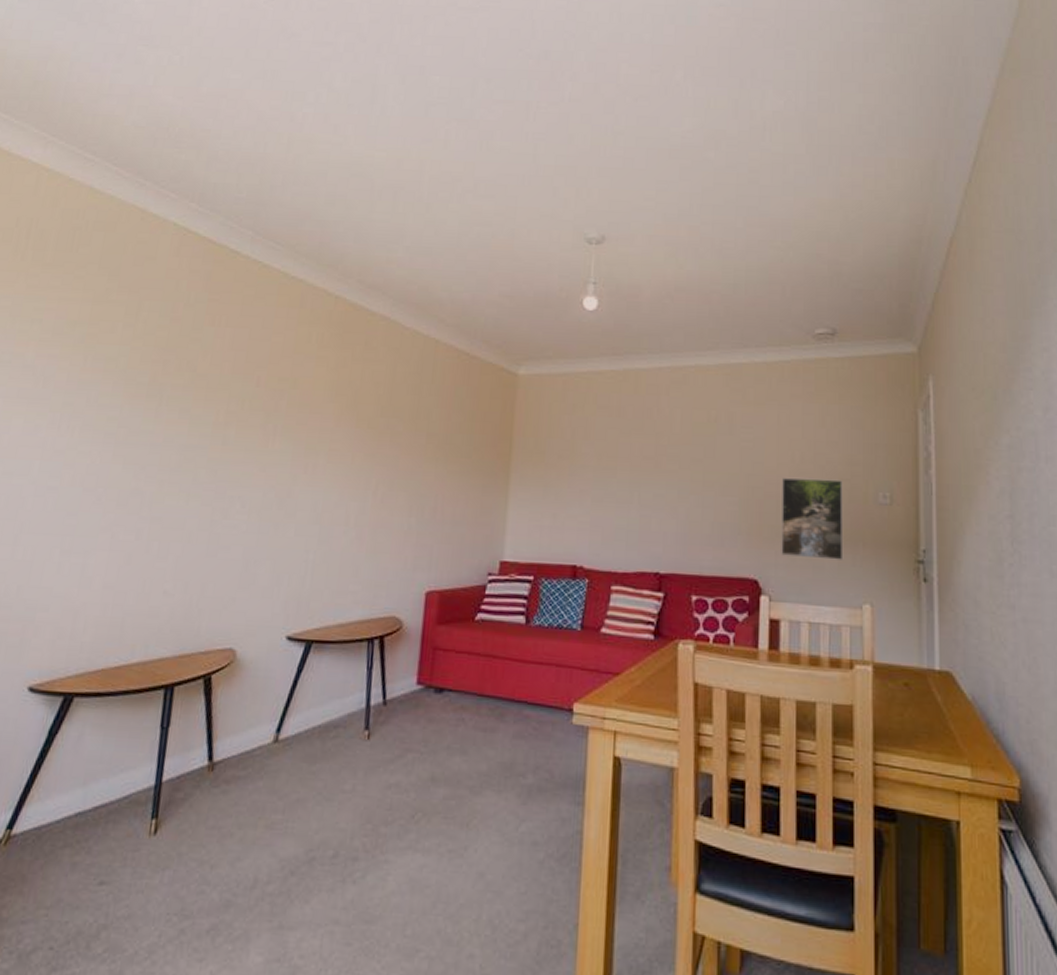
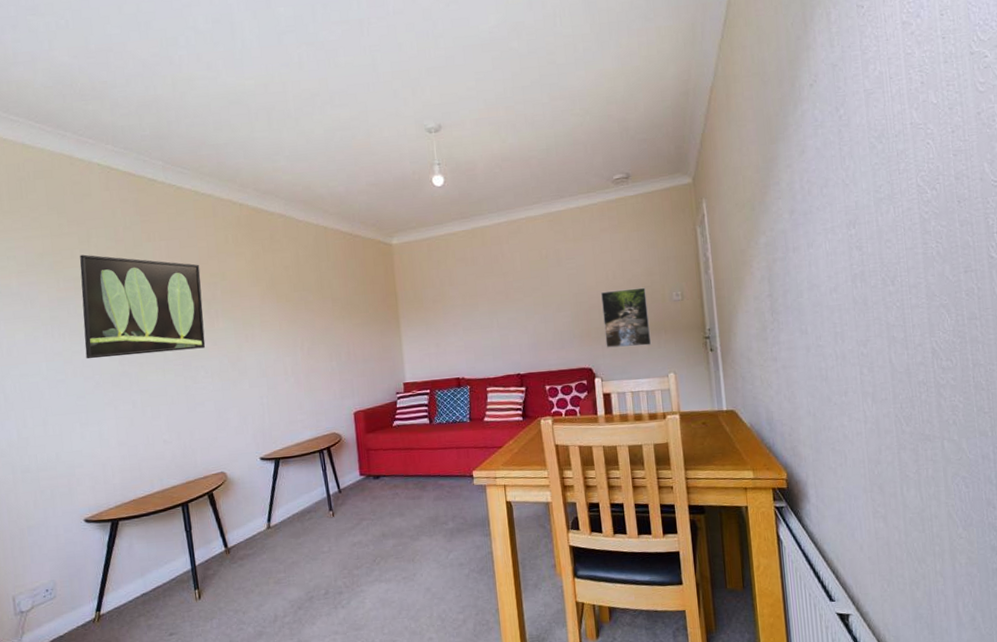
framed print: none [93,330,268,473] -> present [80,254,206,359]

